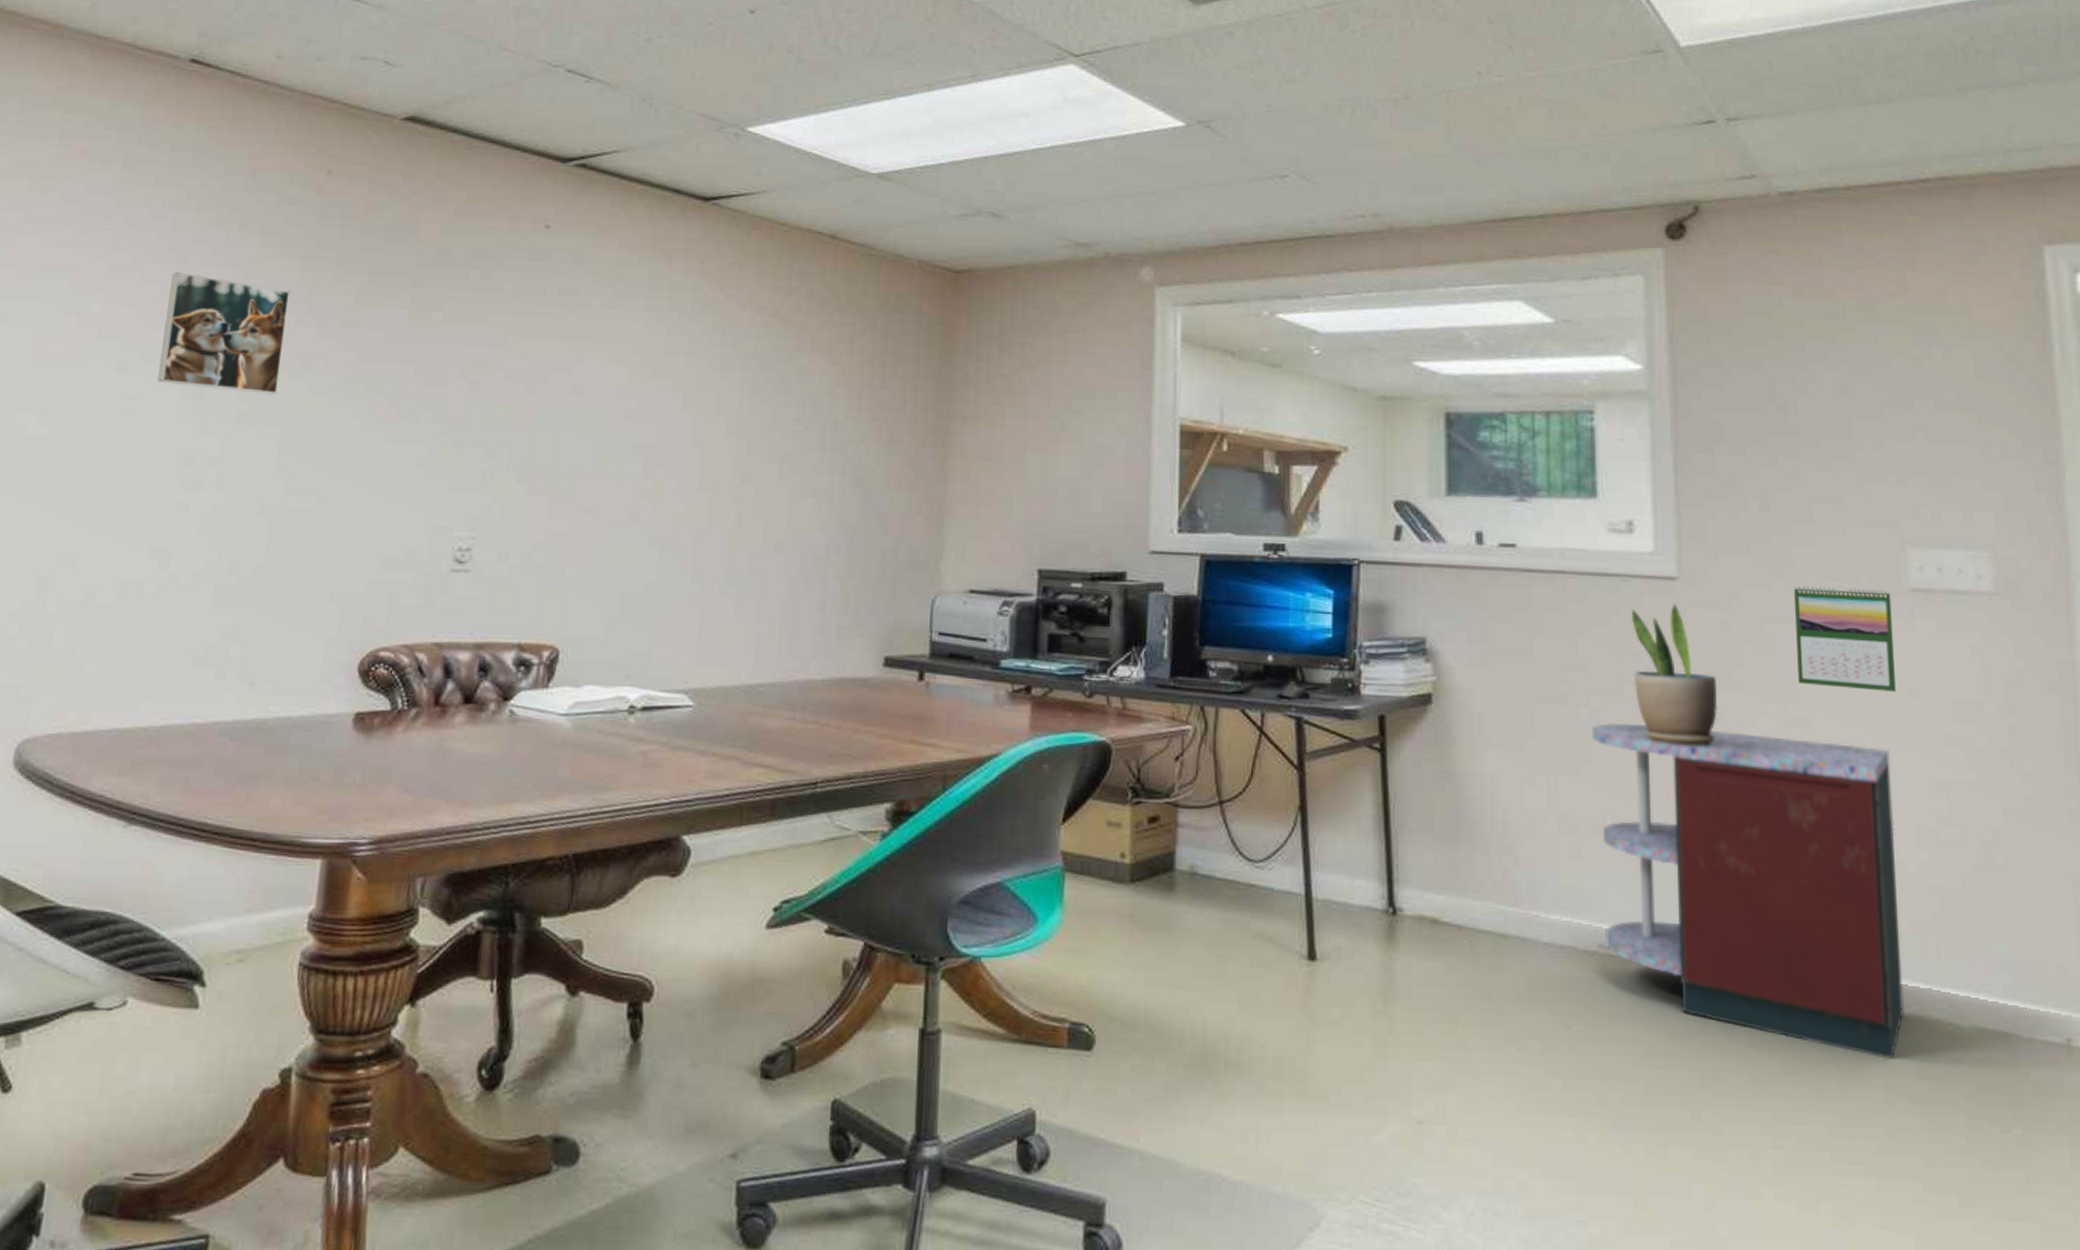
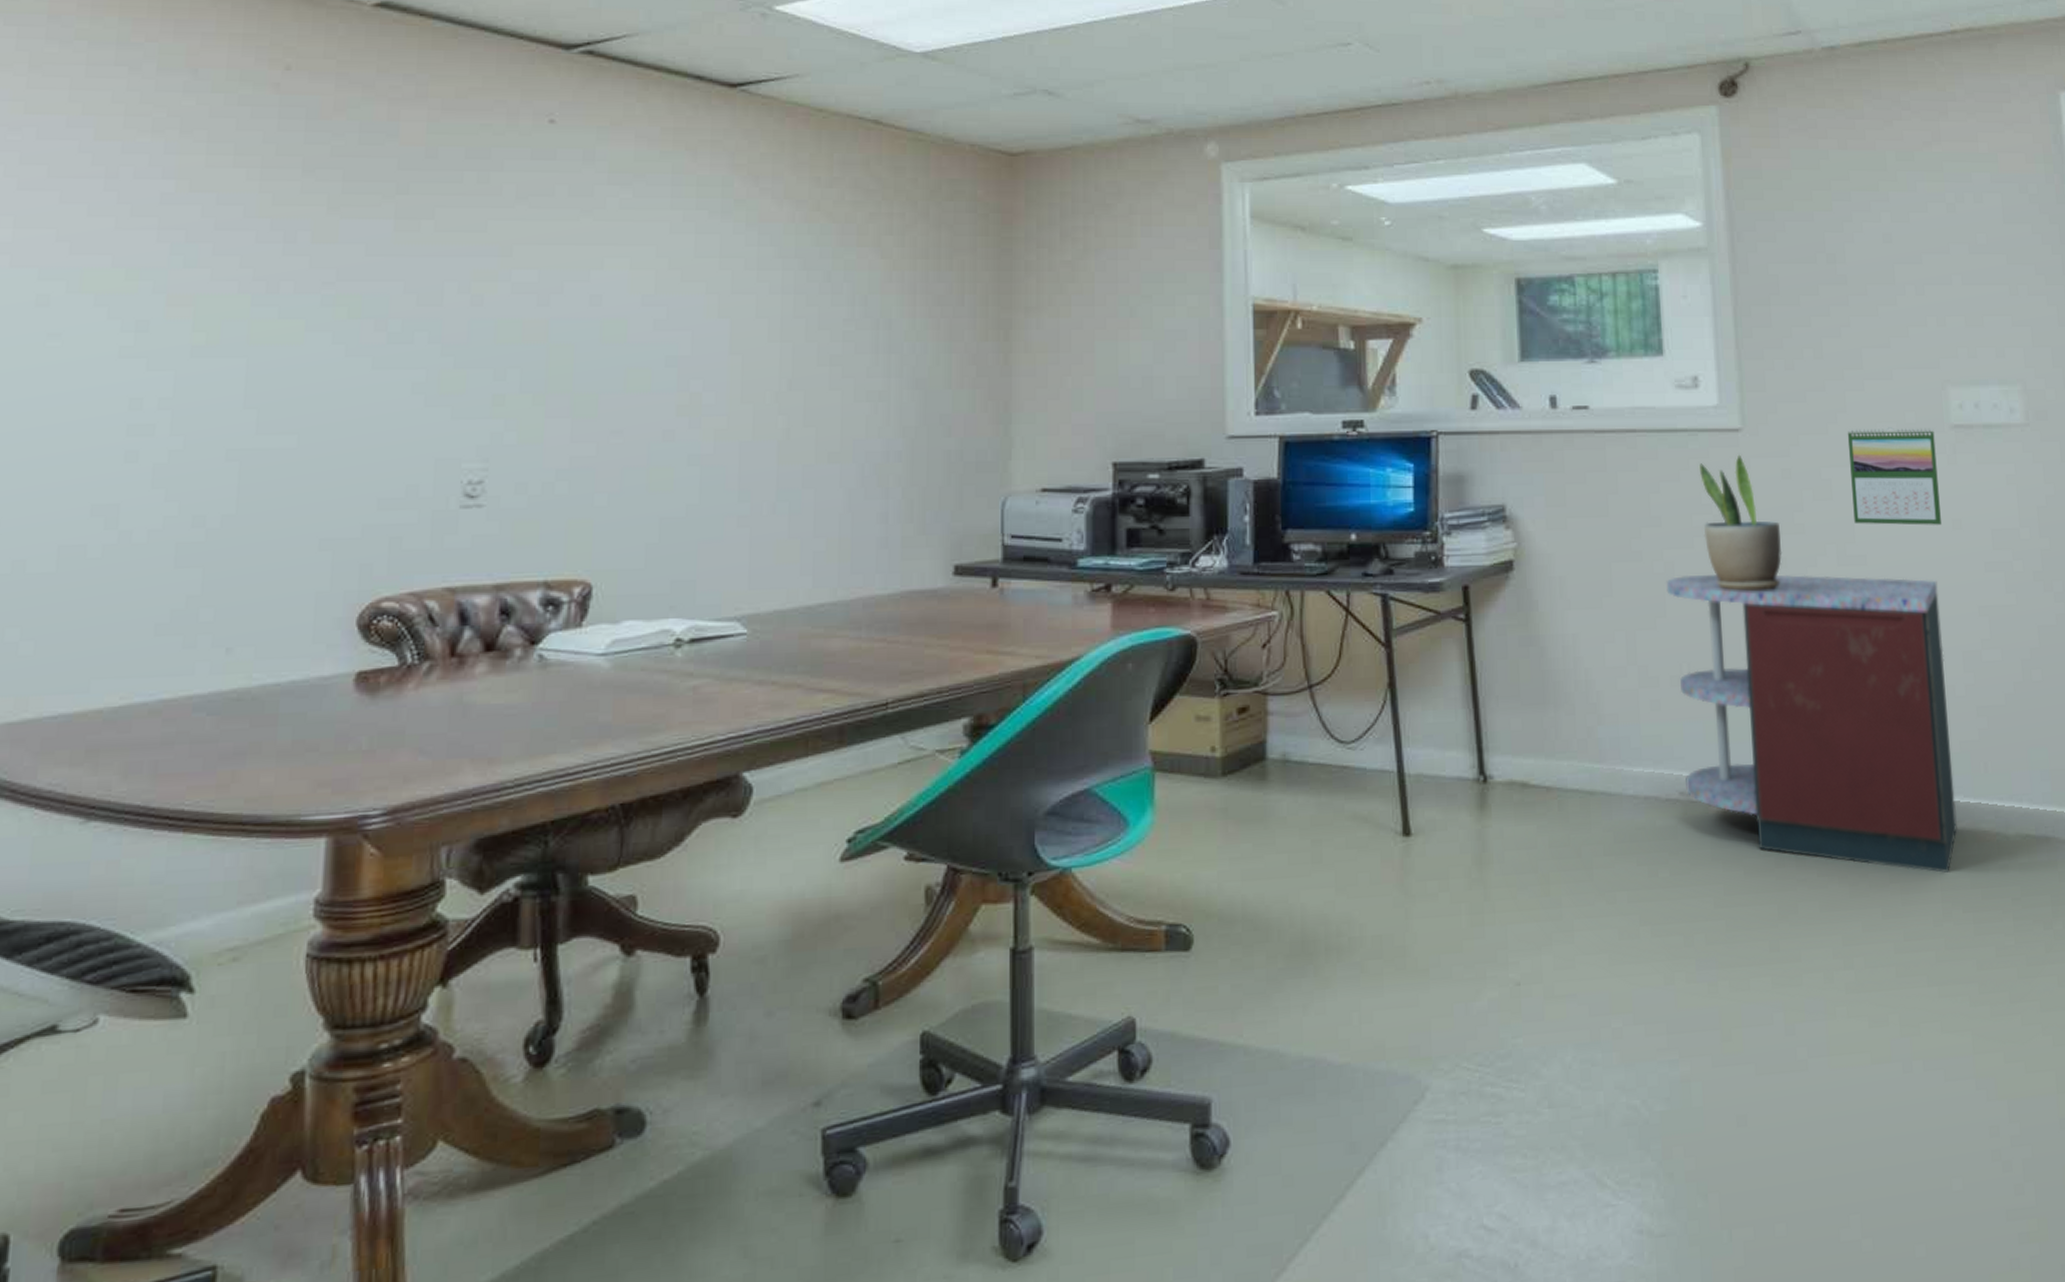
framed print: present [157,271,291,395] -> none [89,187,249,323]

